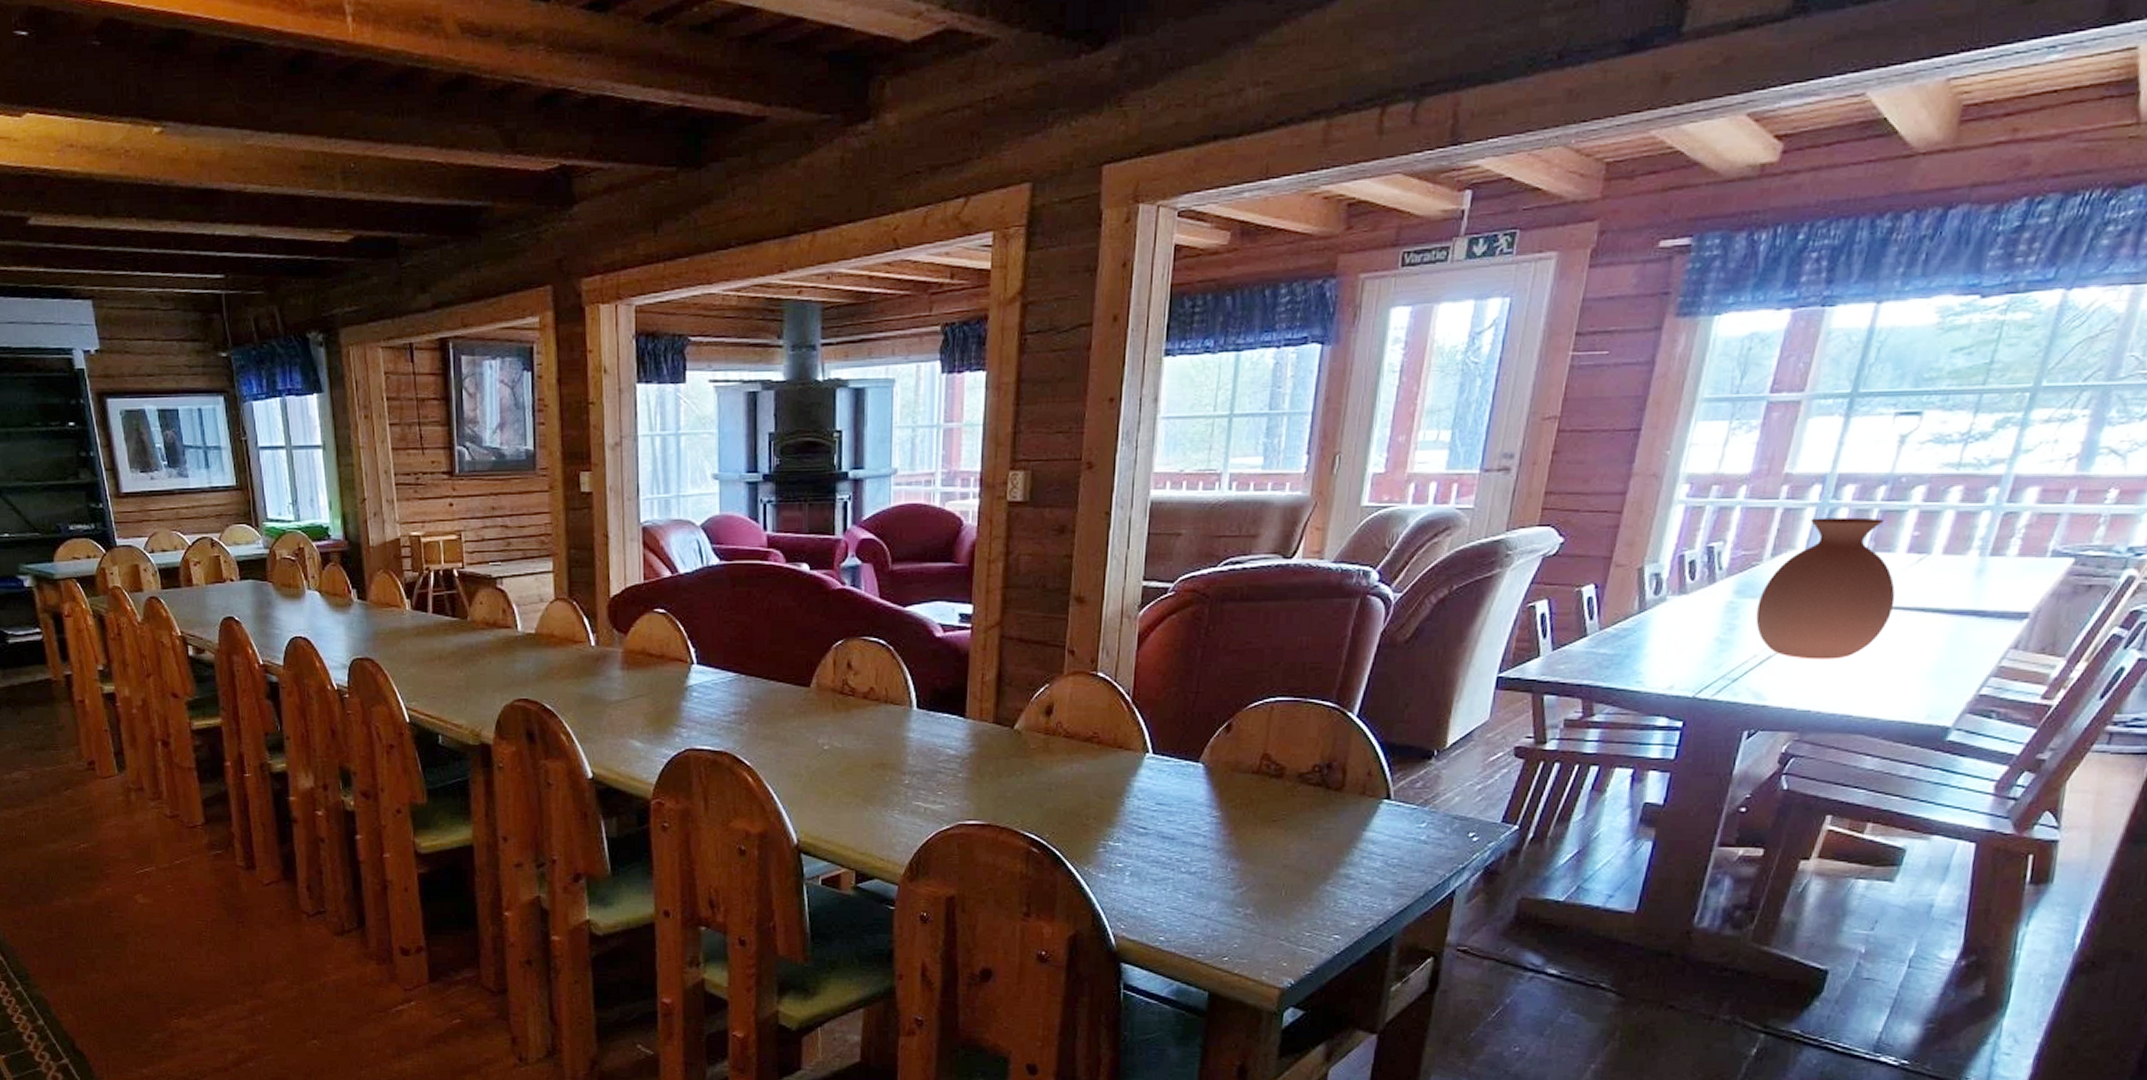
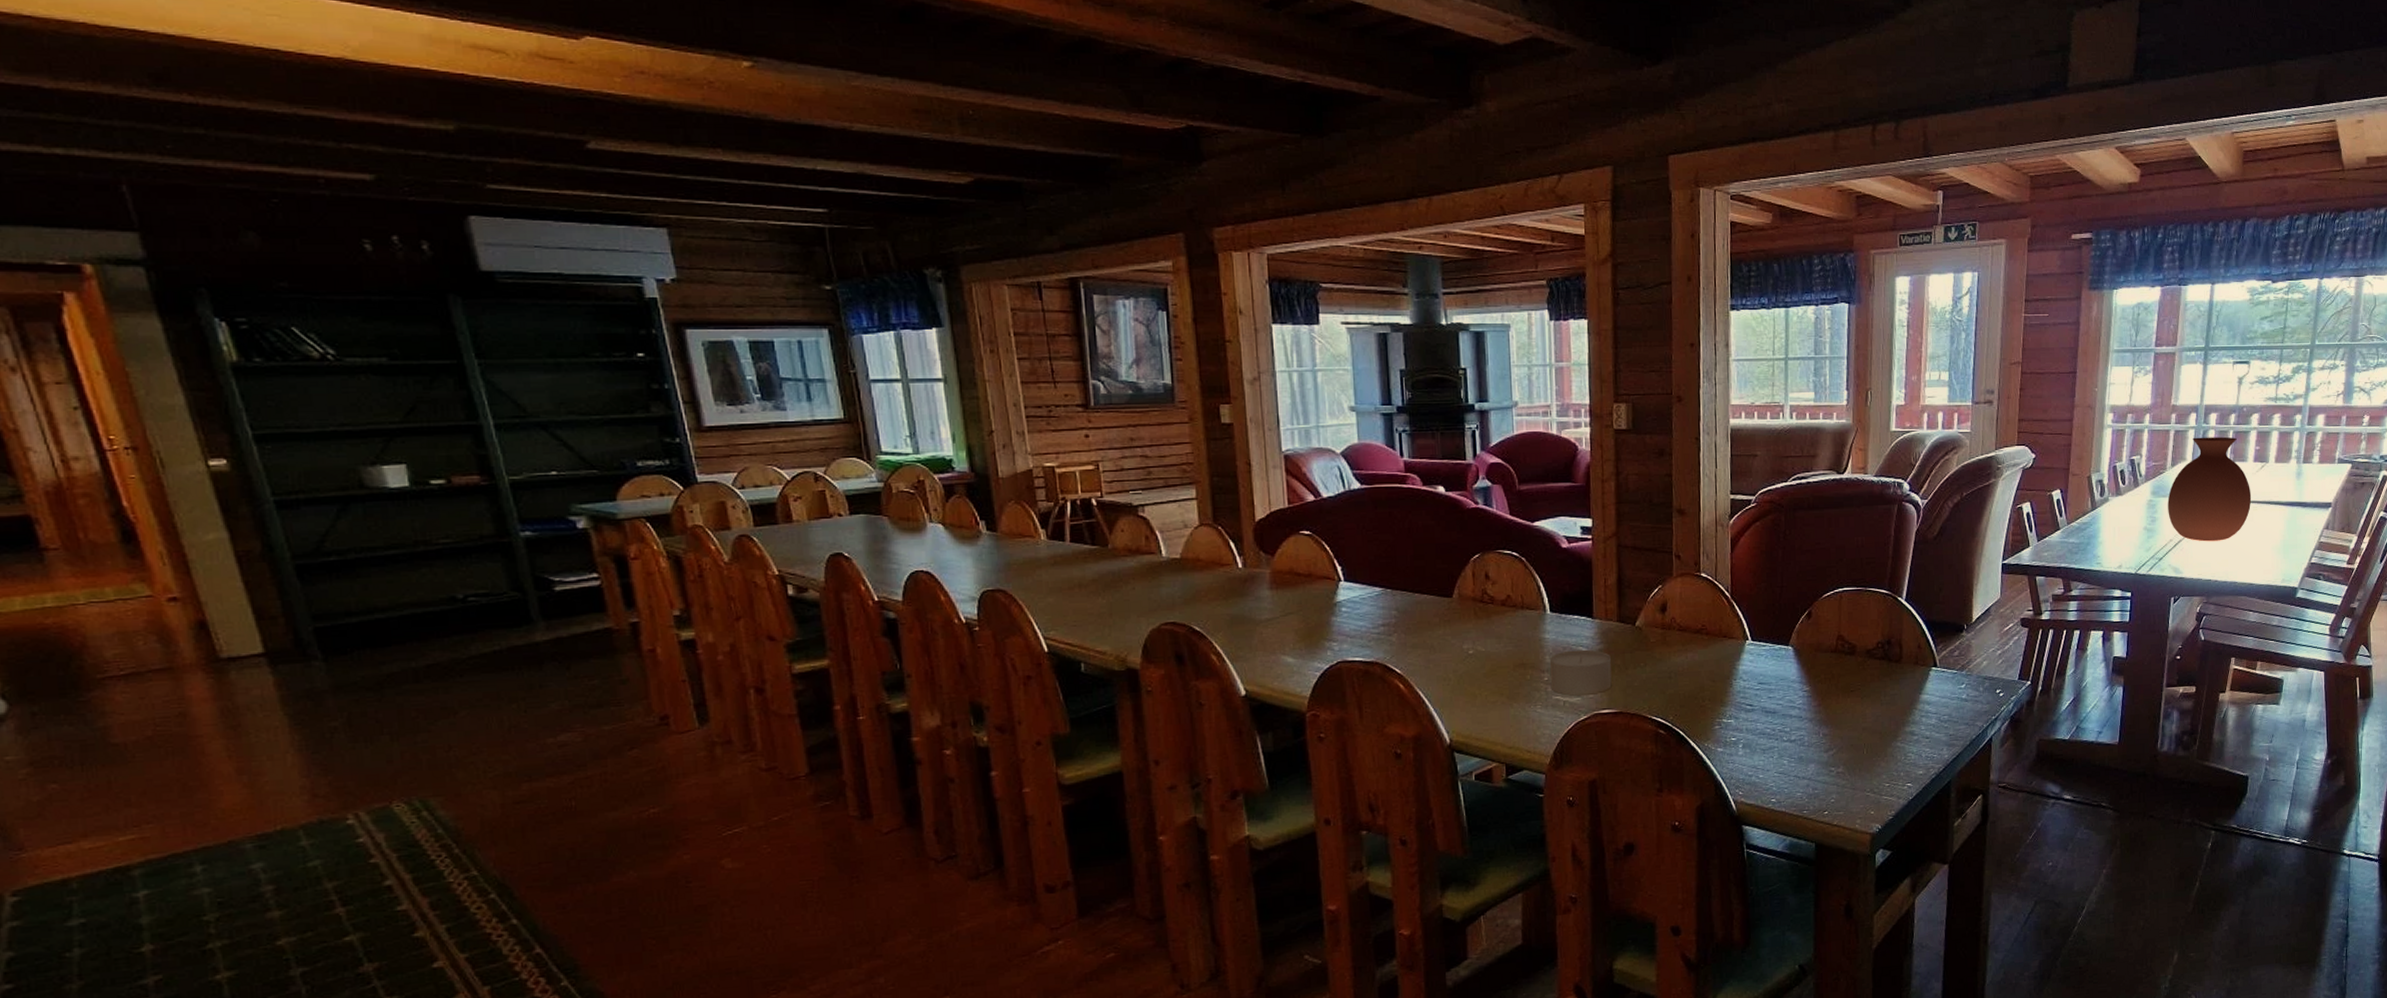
candle: none [911,752,983,804] -> present [1549,649,1612,697]

